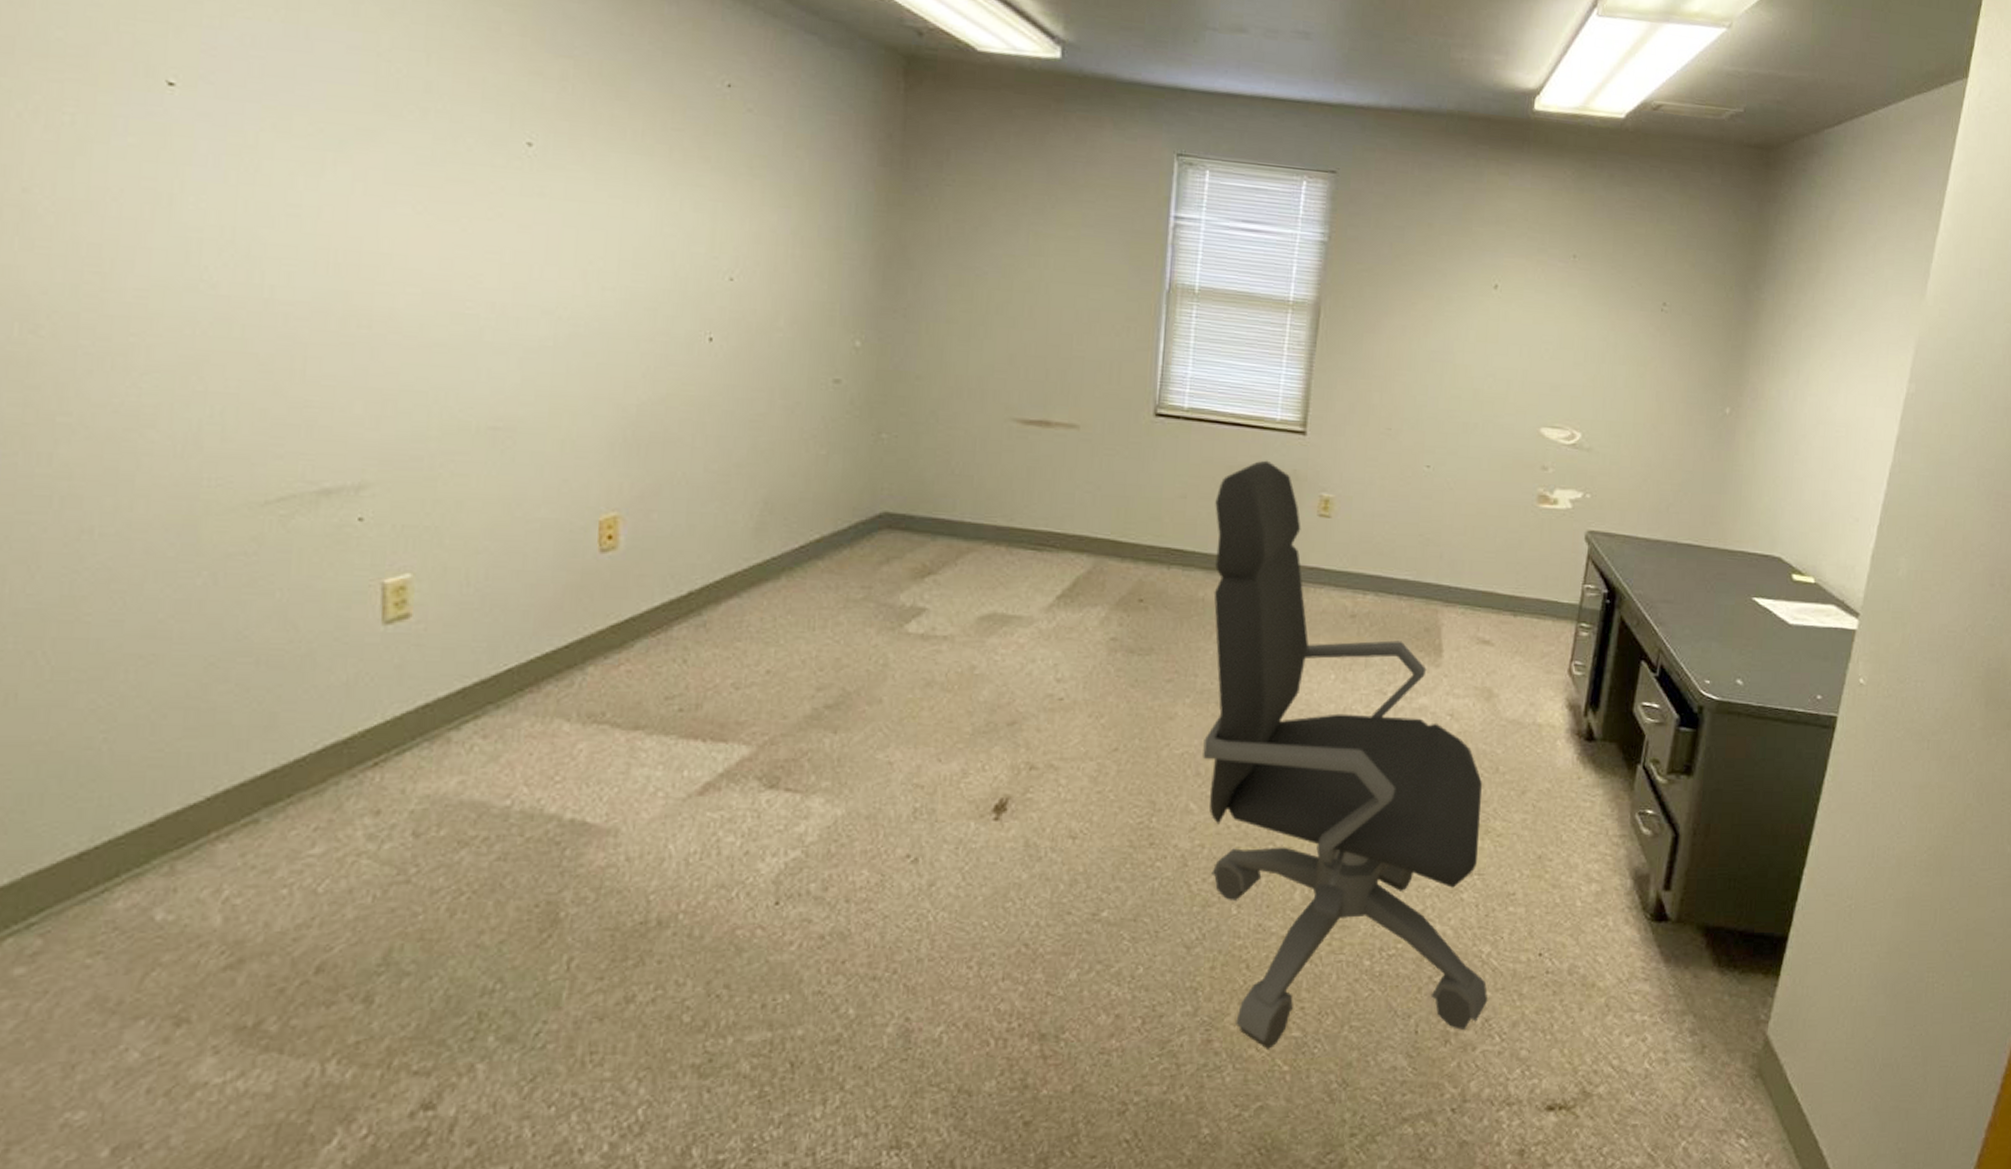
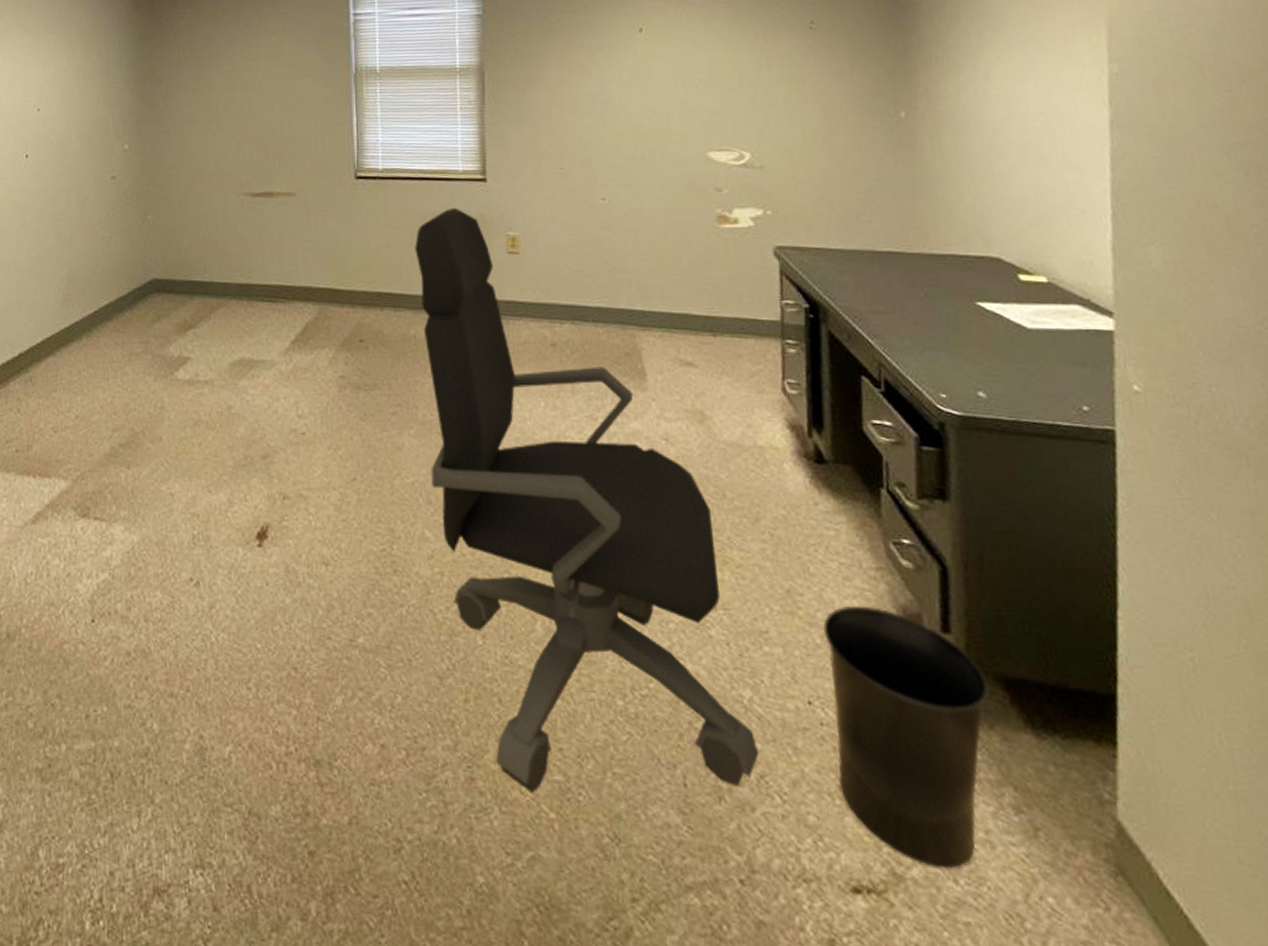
waste bin: none [1552,868,1692,1084] -> present [822,605,989,869]

